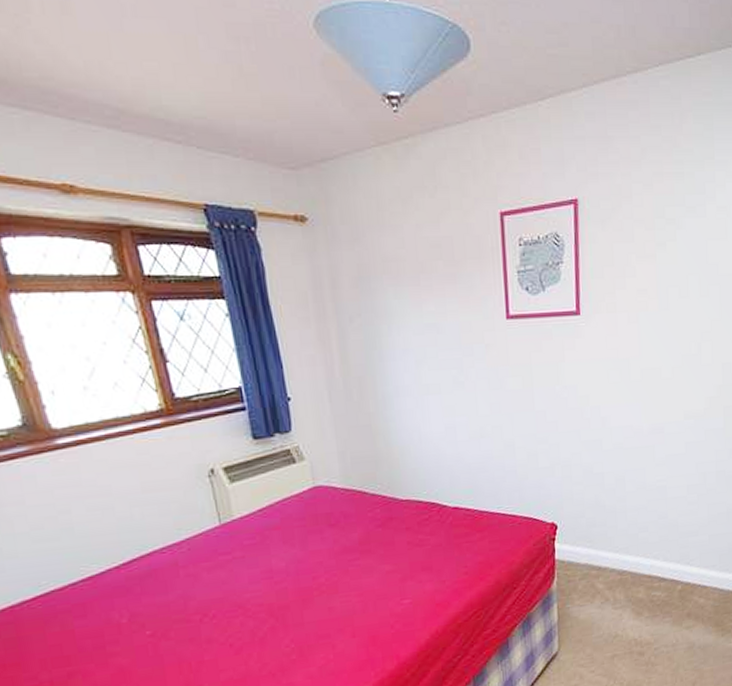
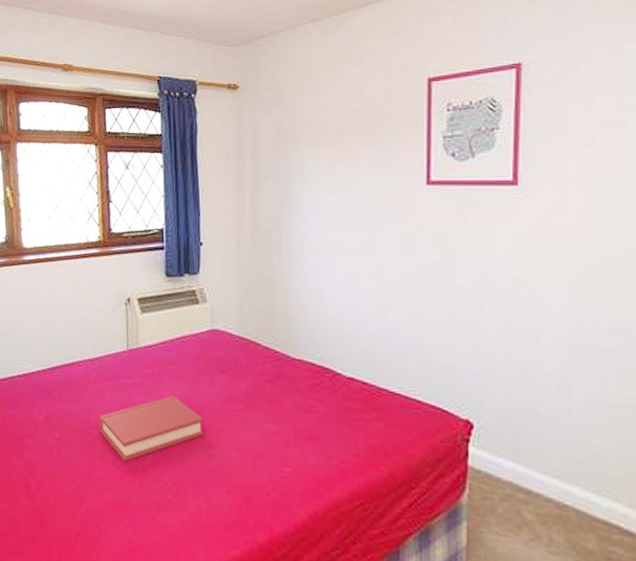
hardback book: none [199,561,320,638] -> present [99,396,203,461]

